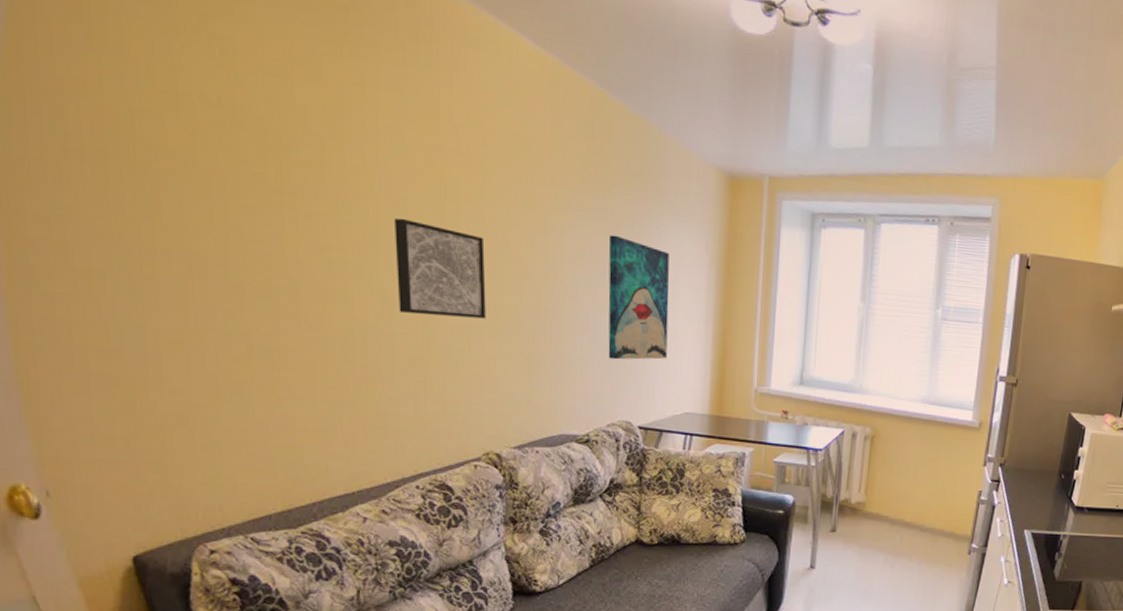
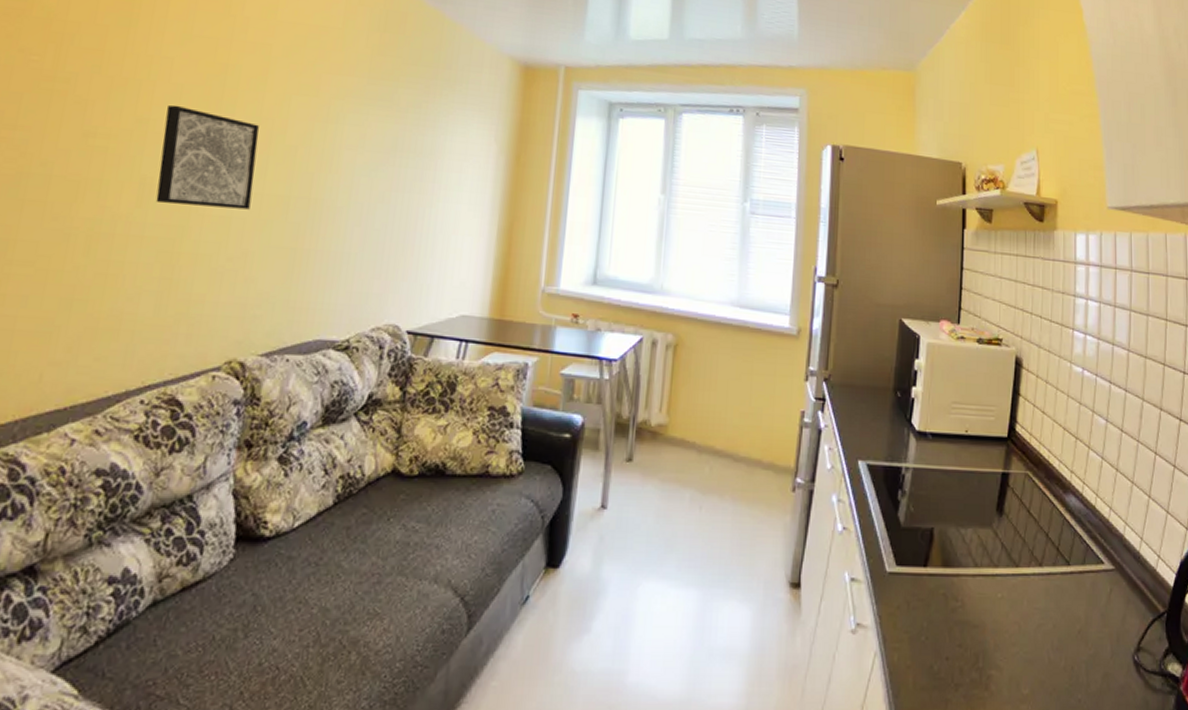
wall art: present [608,234,670,360] -> none [379,123,456,256]

